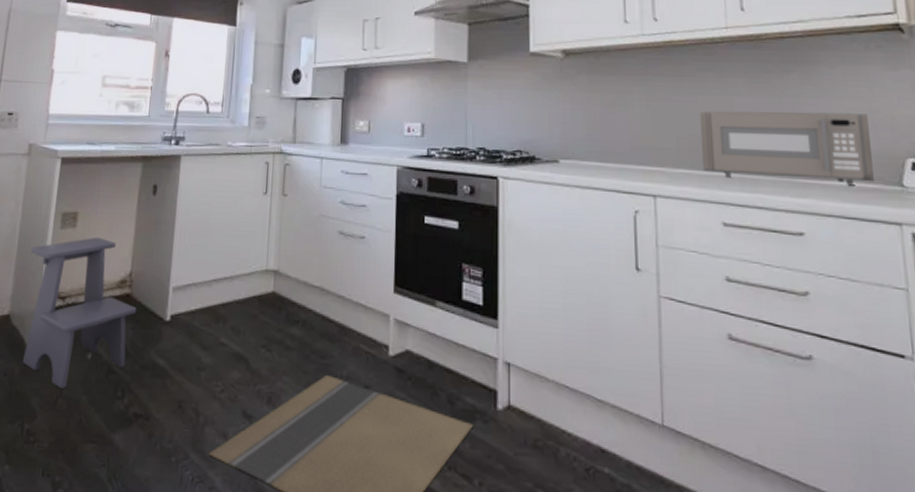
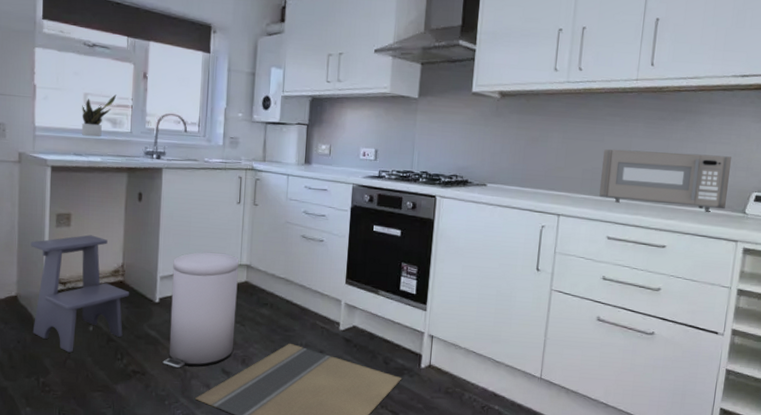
potted plant: none [96,76,136,123] -> present [81,94,117,138]
pedal bin: none [171,255,265,411] -> present [163,252,239,369]

